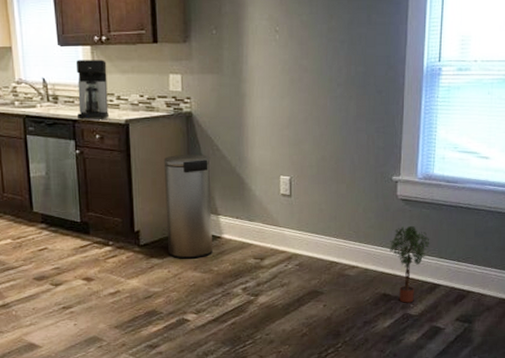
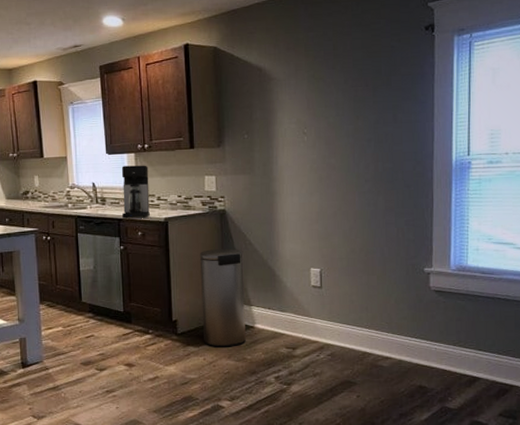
potted tree: present [390,225,430,303] -> none [424,317,467,396]

